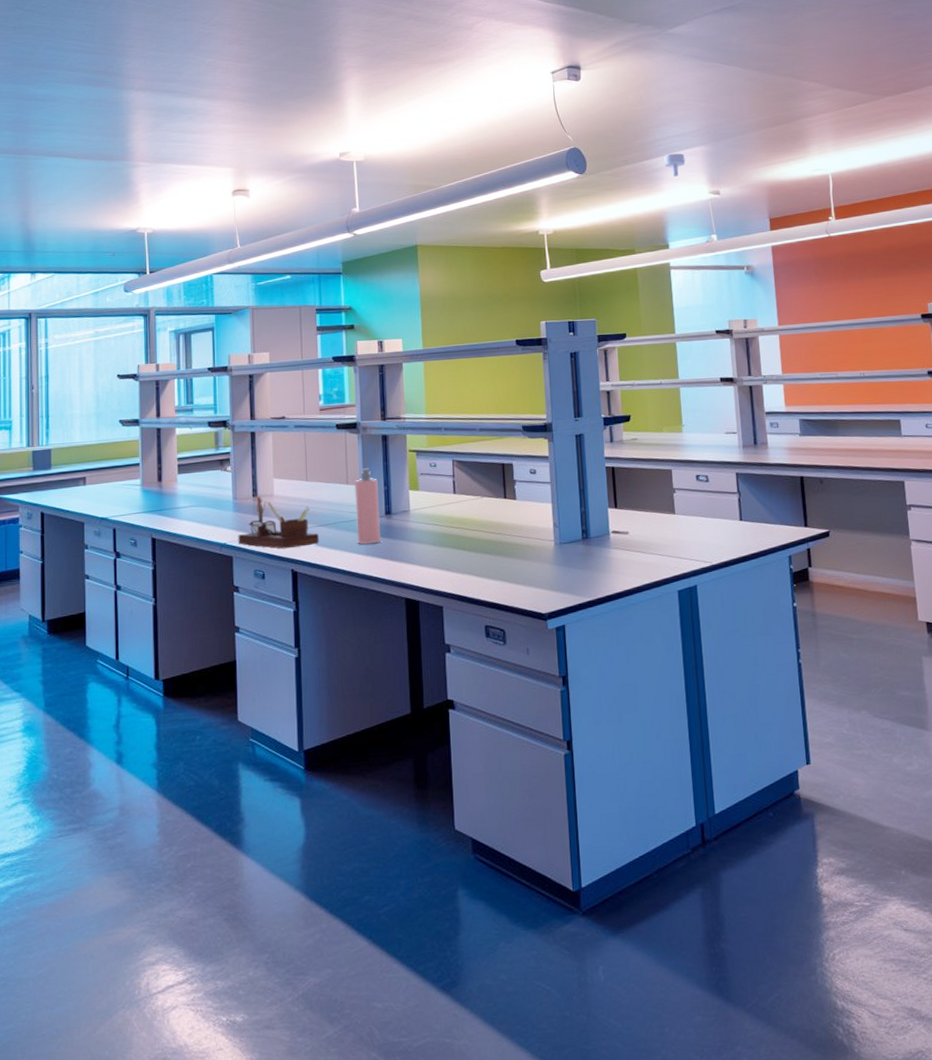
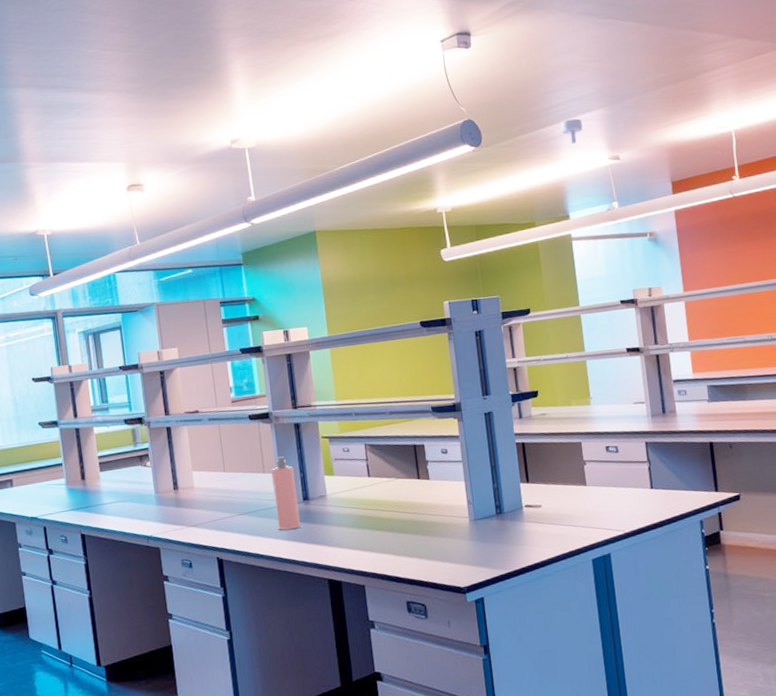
desk organizer: present [238,496,319,549] -> none [163,489,241,539]

